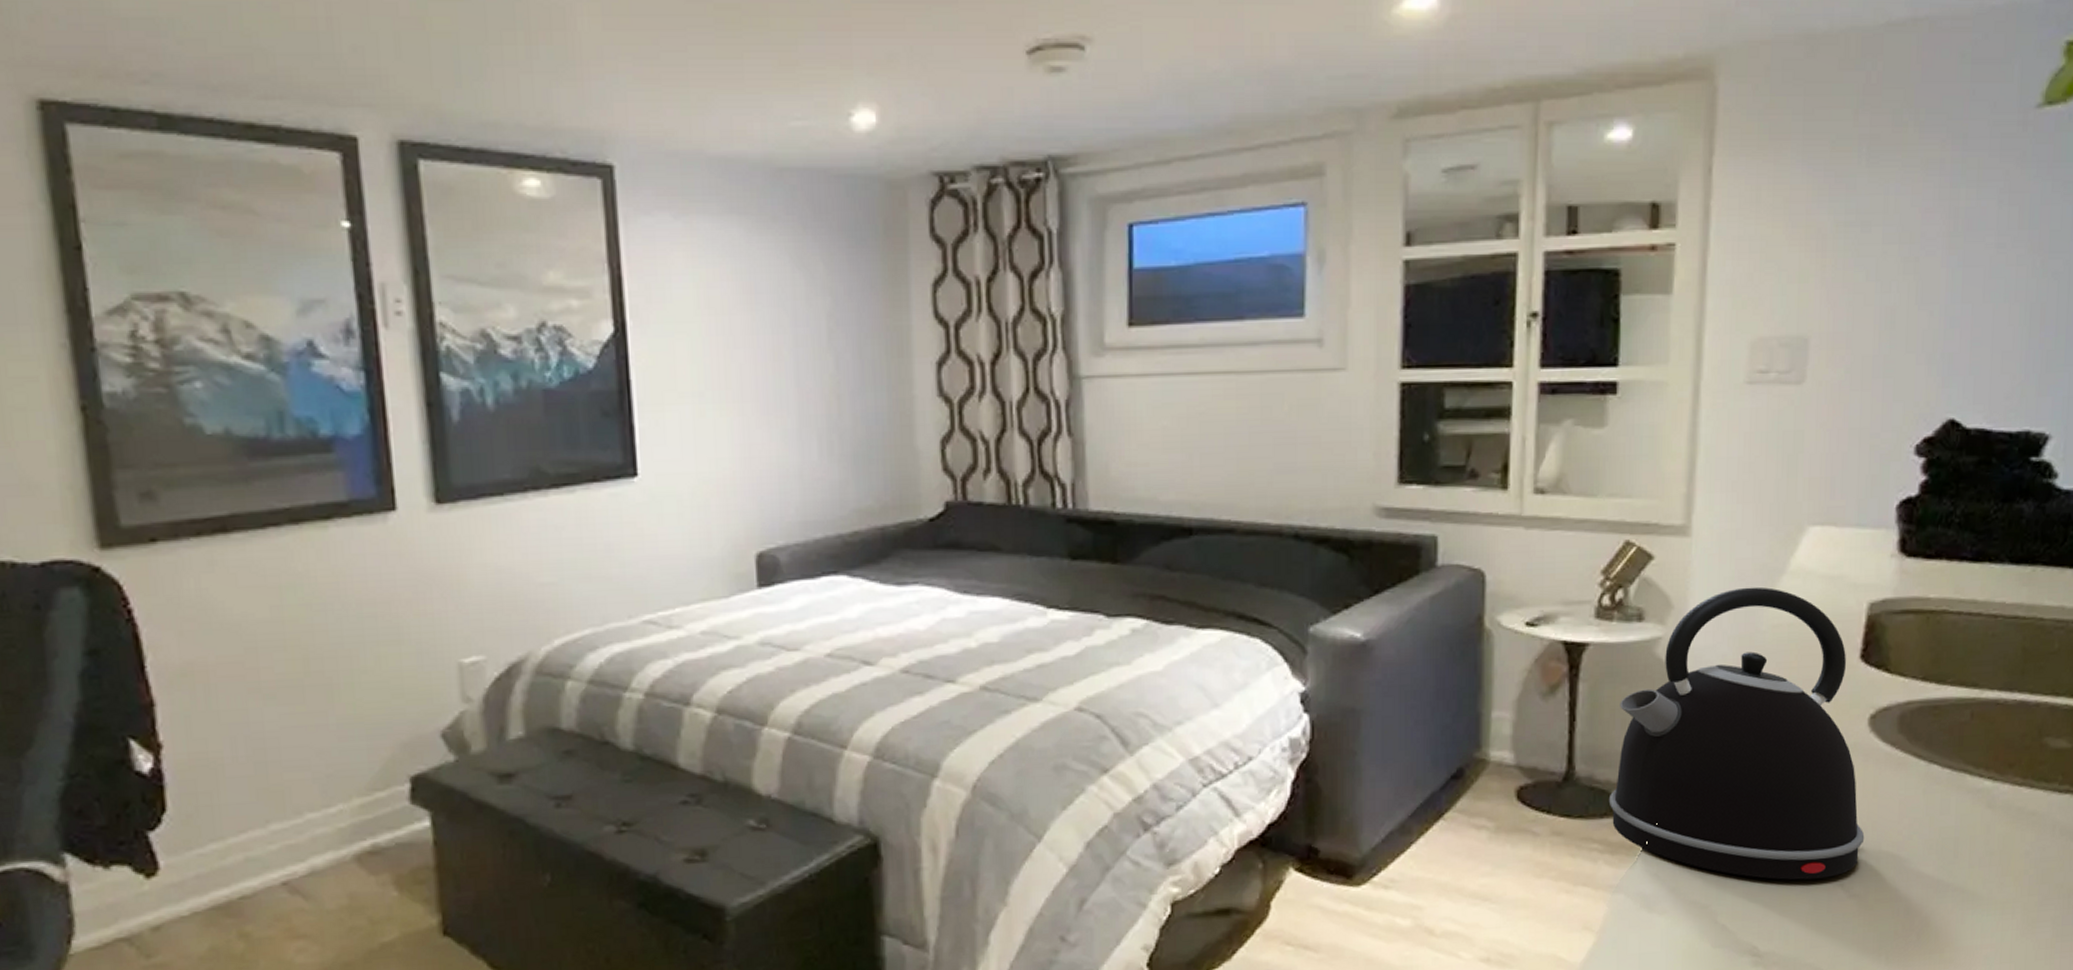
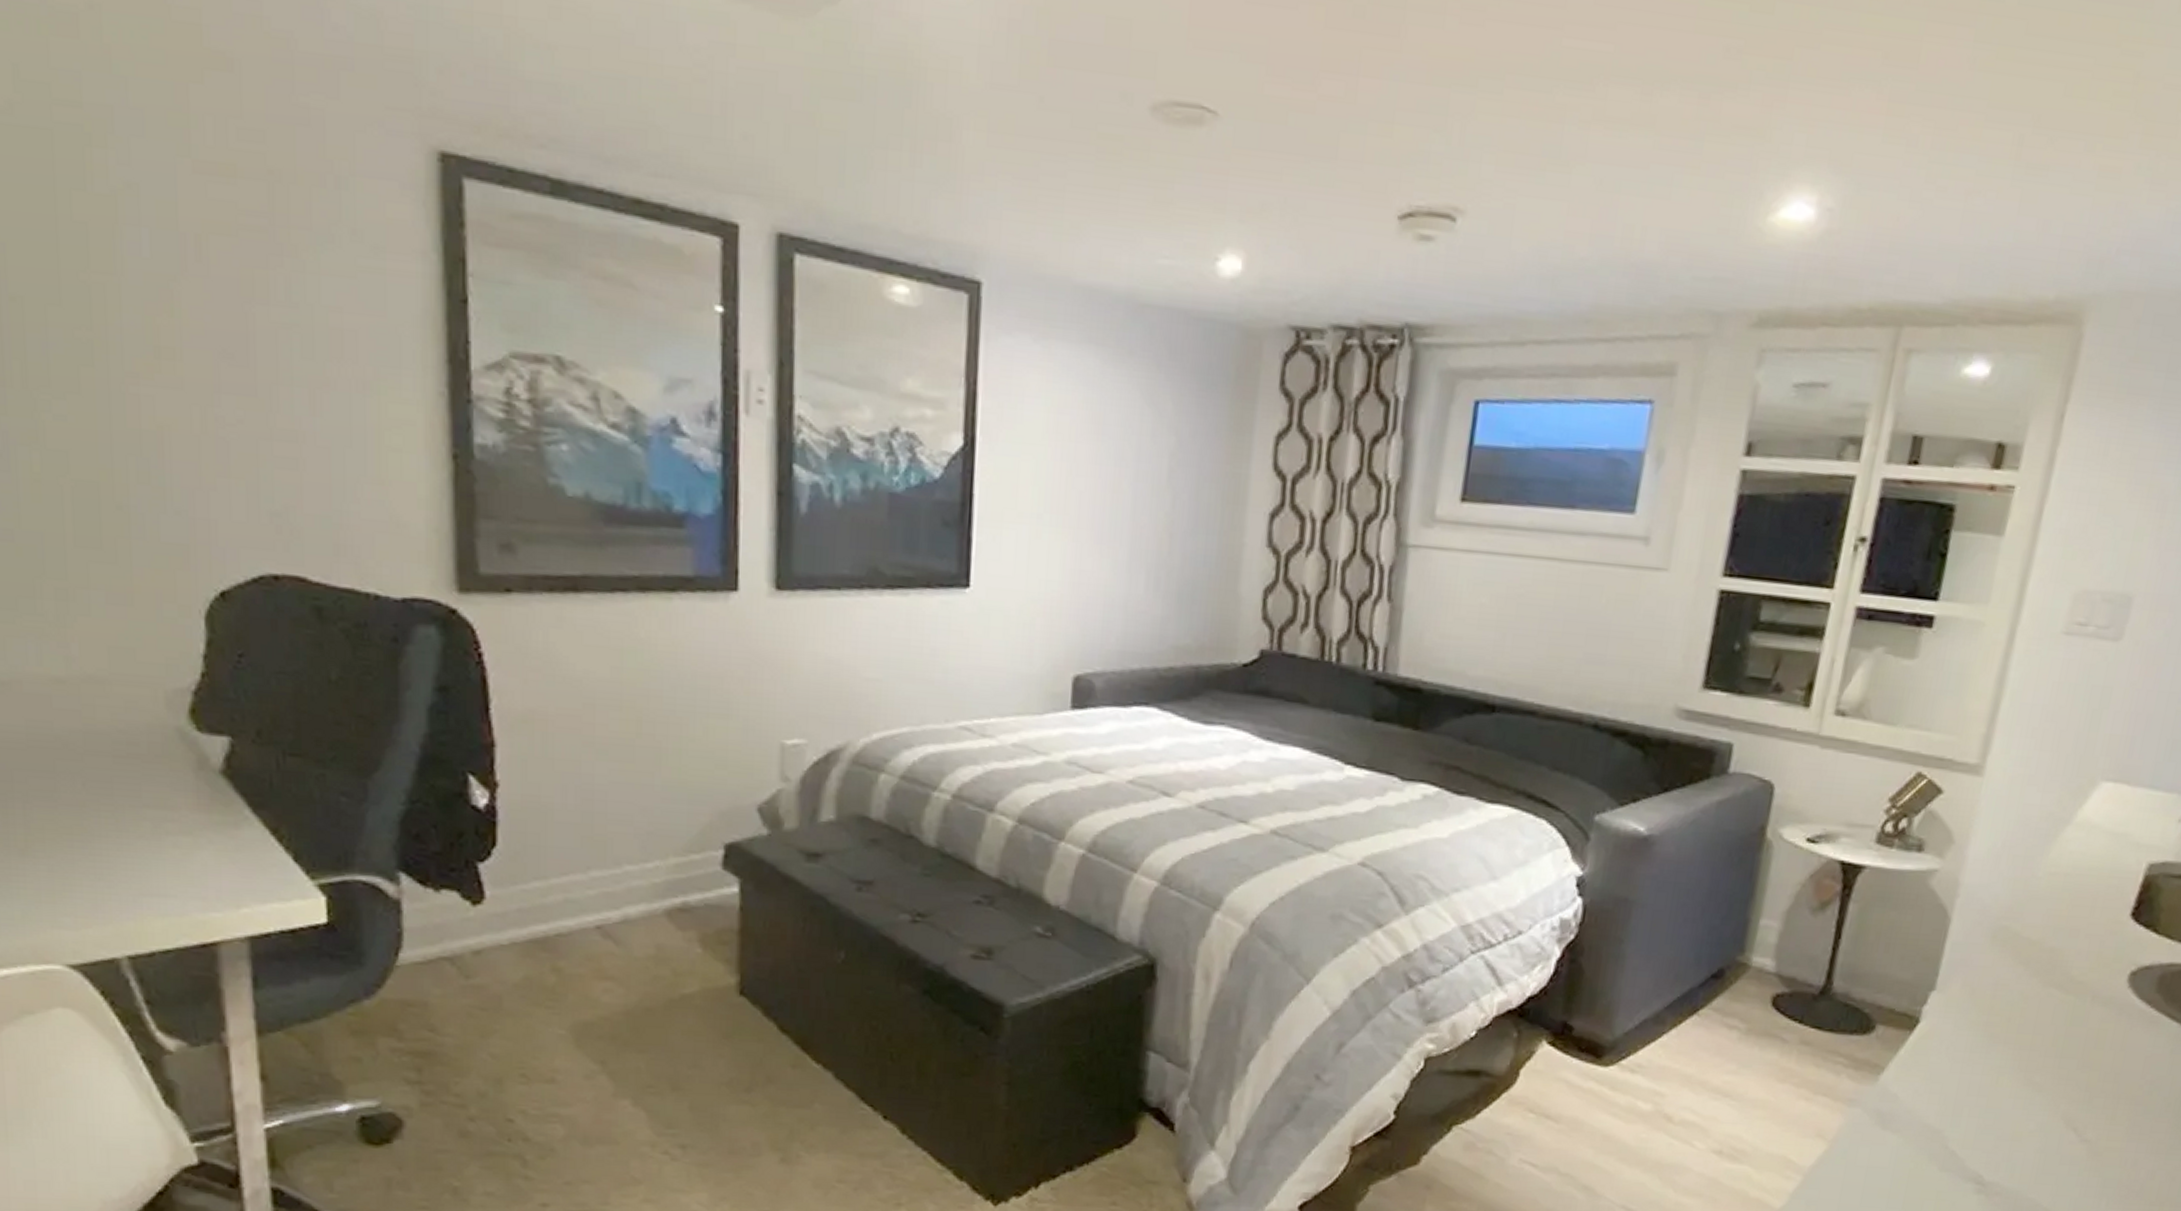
kettle: present [1608,586,1865,880] -> none [1860,832,2118,1121]

